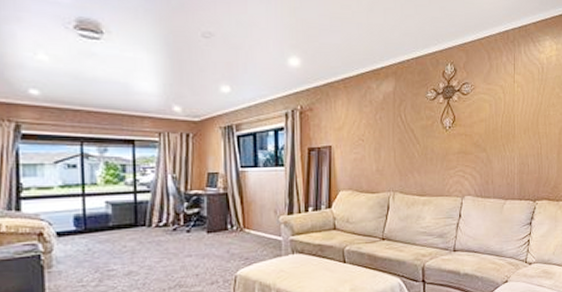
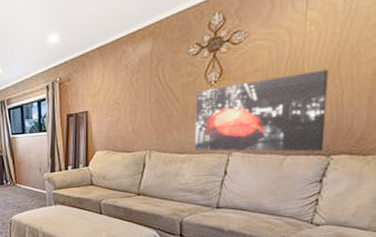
wall art: none [433,126,531,197] -> present [194,69,329,152]

